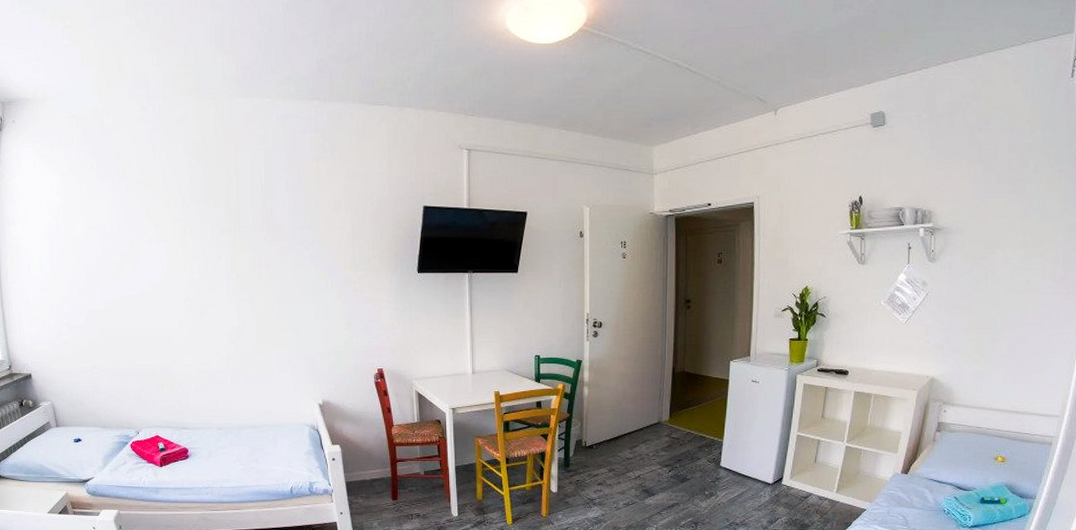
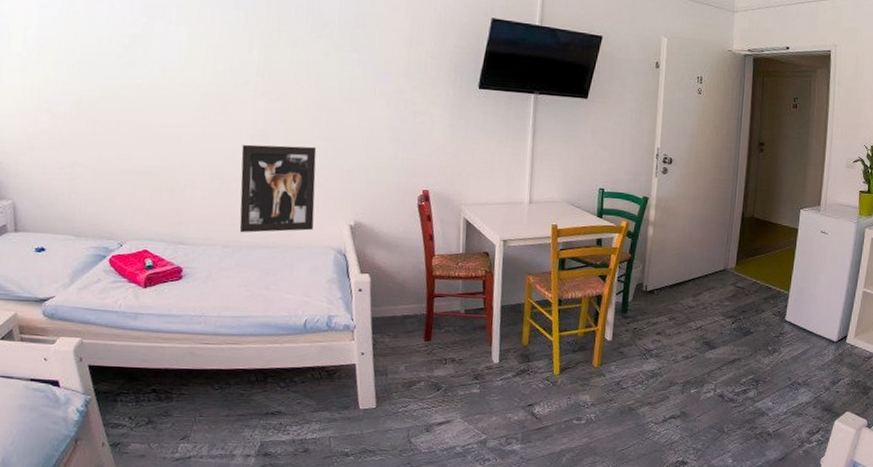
wall art: none [222,338,288,417] -> present [239,144,317,233]

